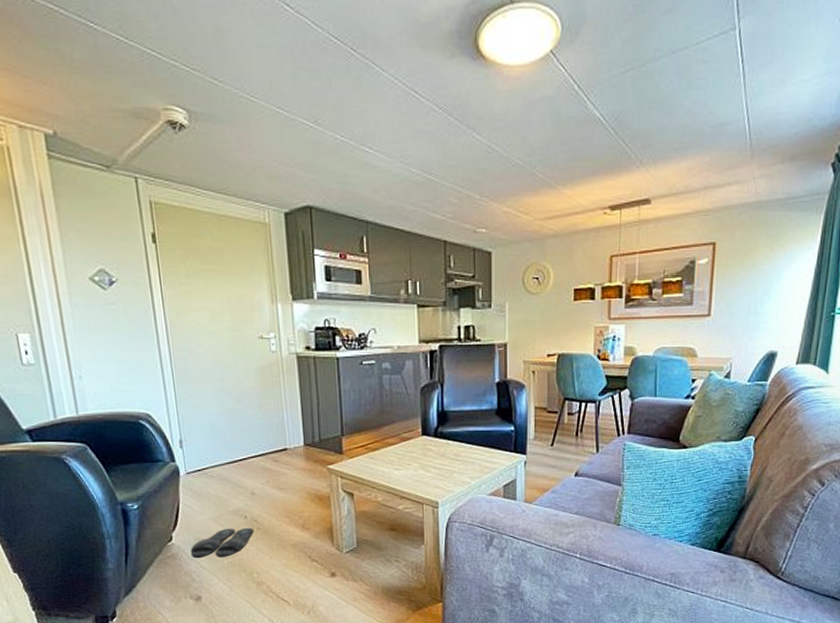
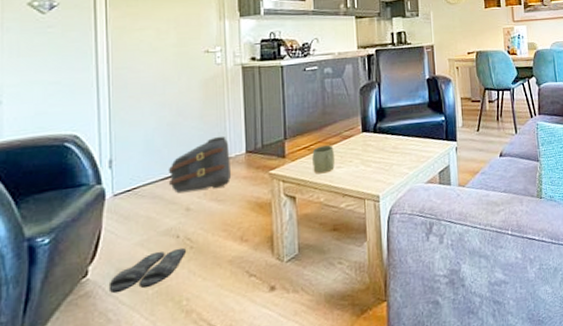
backpack: none [232,426,292,477] -> present [168,136,232,193]
mug: none [370,446,393,474] -> present [312,145,335,174]

